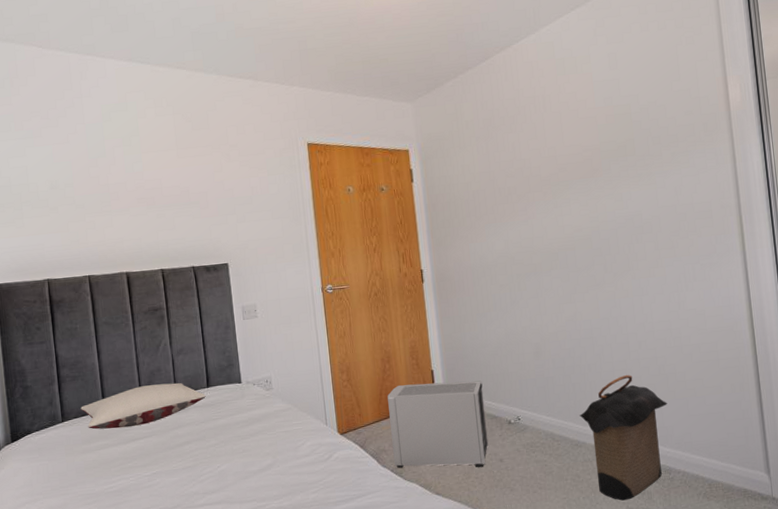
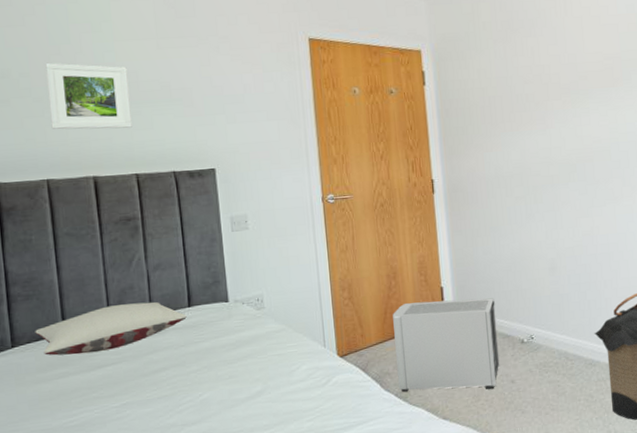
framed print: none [86,173,158,232] -> present [45,62,132,130]

